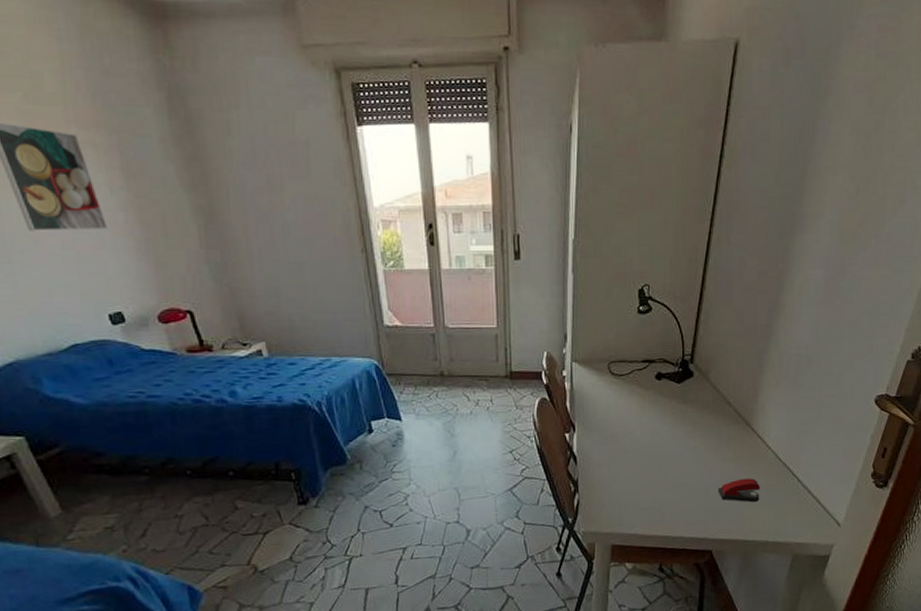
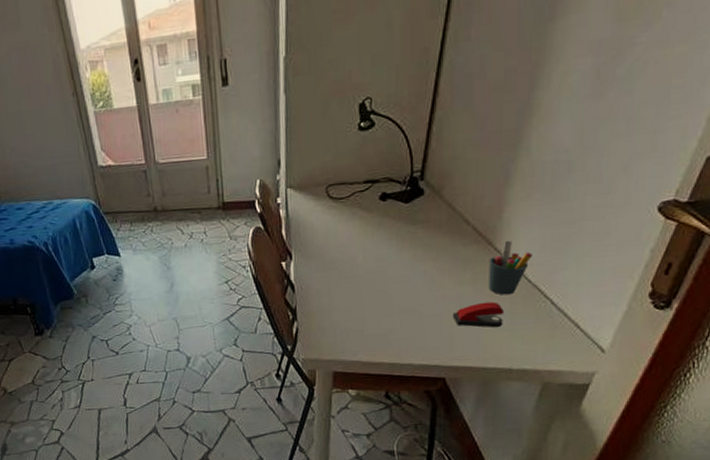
pen holder: none [747,422,782,472] -> present [488,240,533,295]

